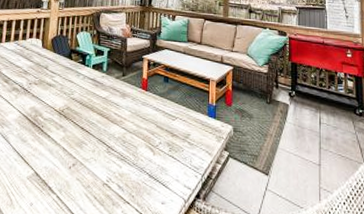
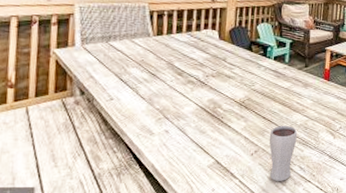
drinking glass: none [86,138,116,200] -> present [269,126,298,181]

